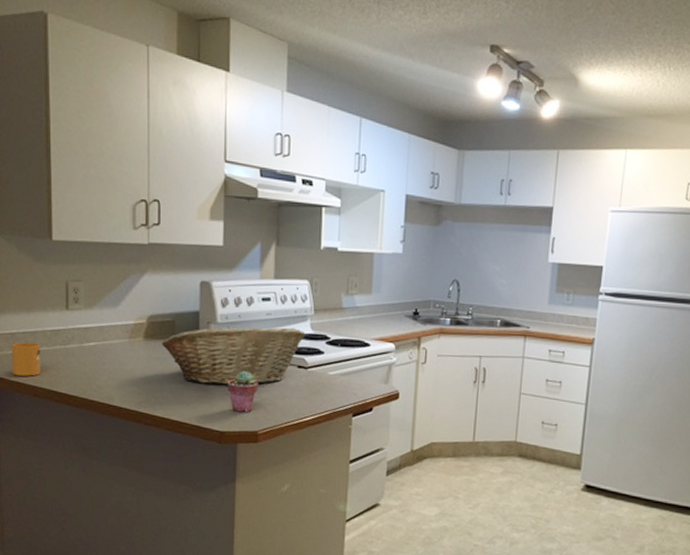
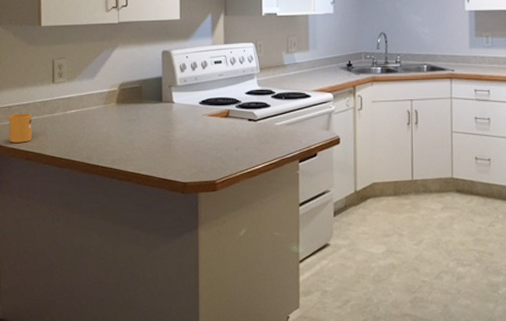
fruit basket: present [162,326,306,385] -> none [131,85,254,140]
potted succulent: present [226,370,258,412] -> none [187,126,214,163]

